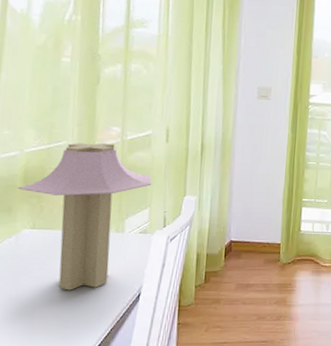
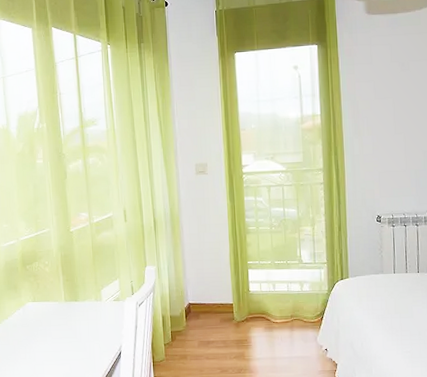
table lamp: present [17,142,152,291] -> none [18,226,118,351]

